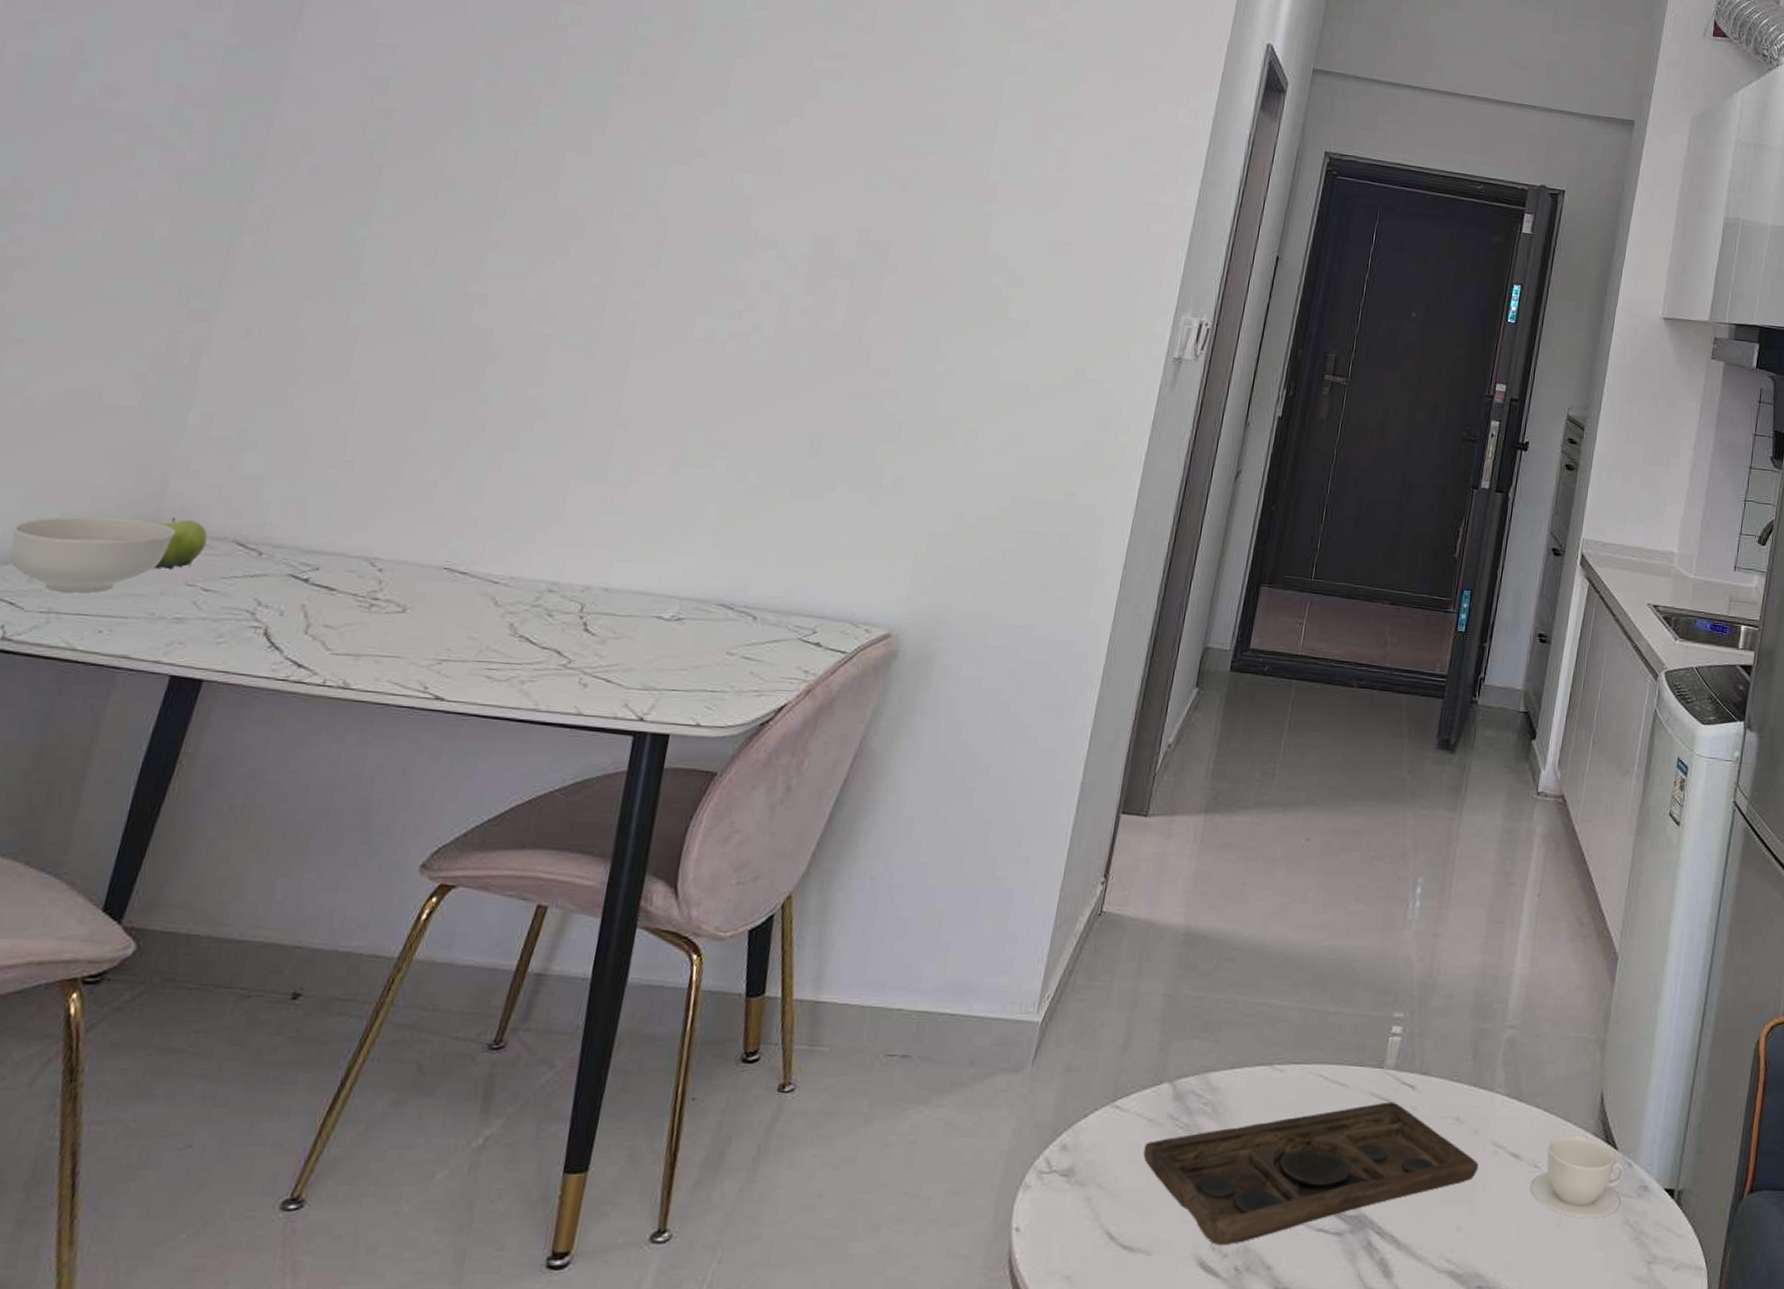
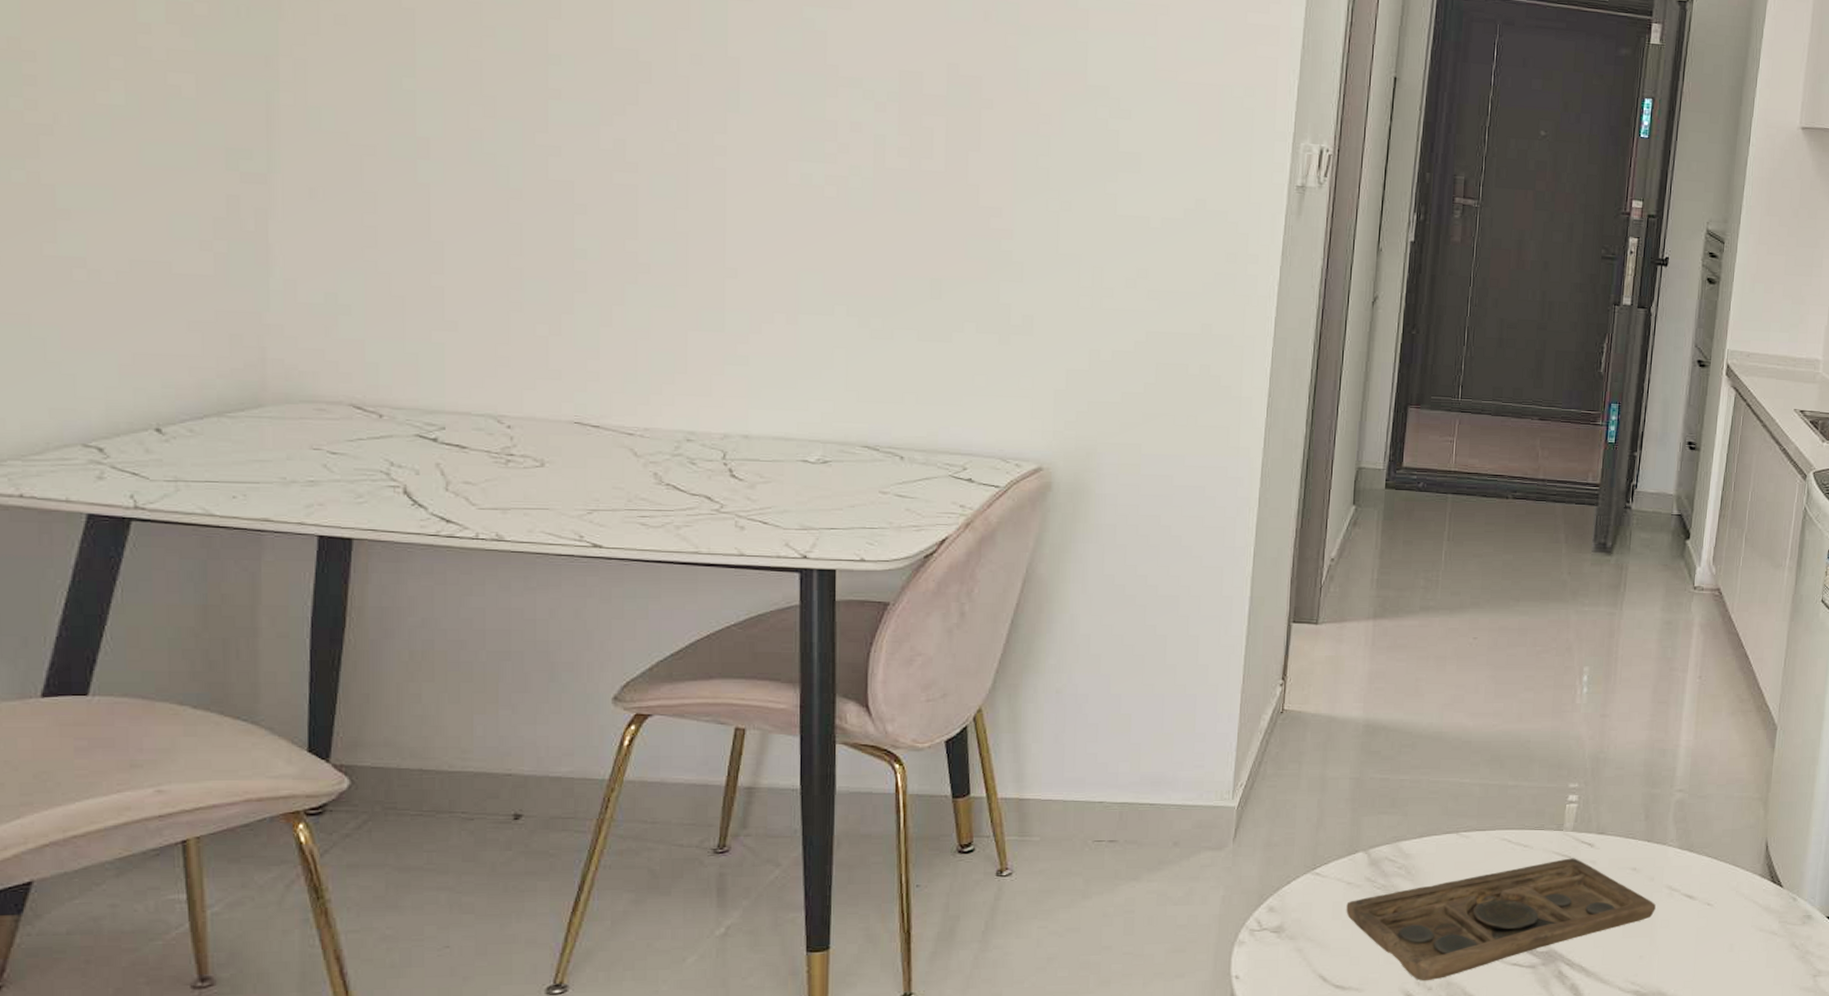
bowl: present [9,516,176,593] -> none [114,386,287,461]
fruit: present [155,516,208,569] -> none [266,383,321,434]
teacup: present [1530,1135,1625,1219] -> none [1704,877,1790,944]

